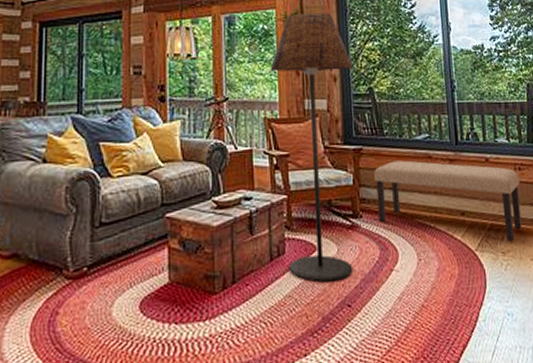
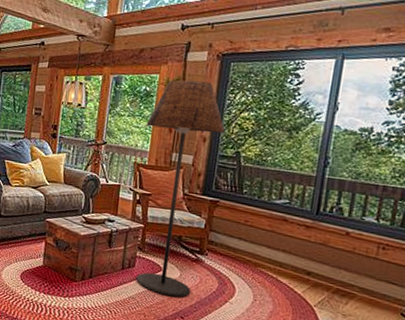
bench: present [374,160,522,242] -> none [222,216,382,308]

